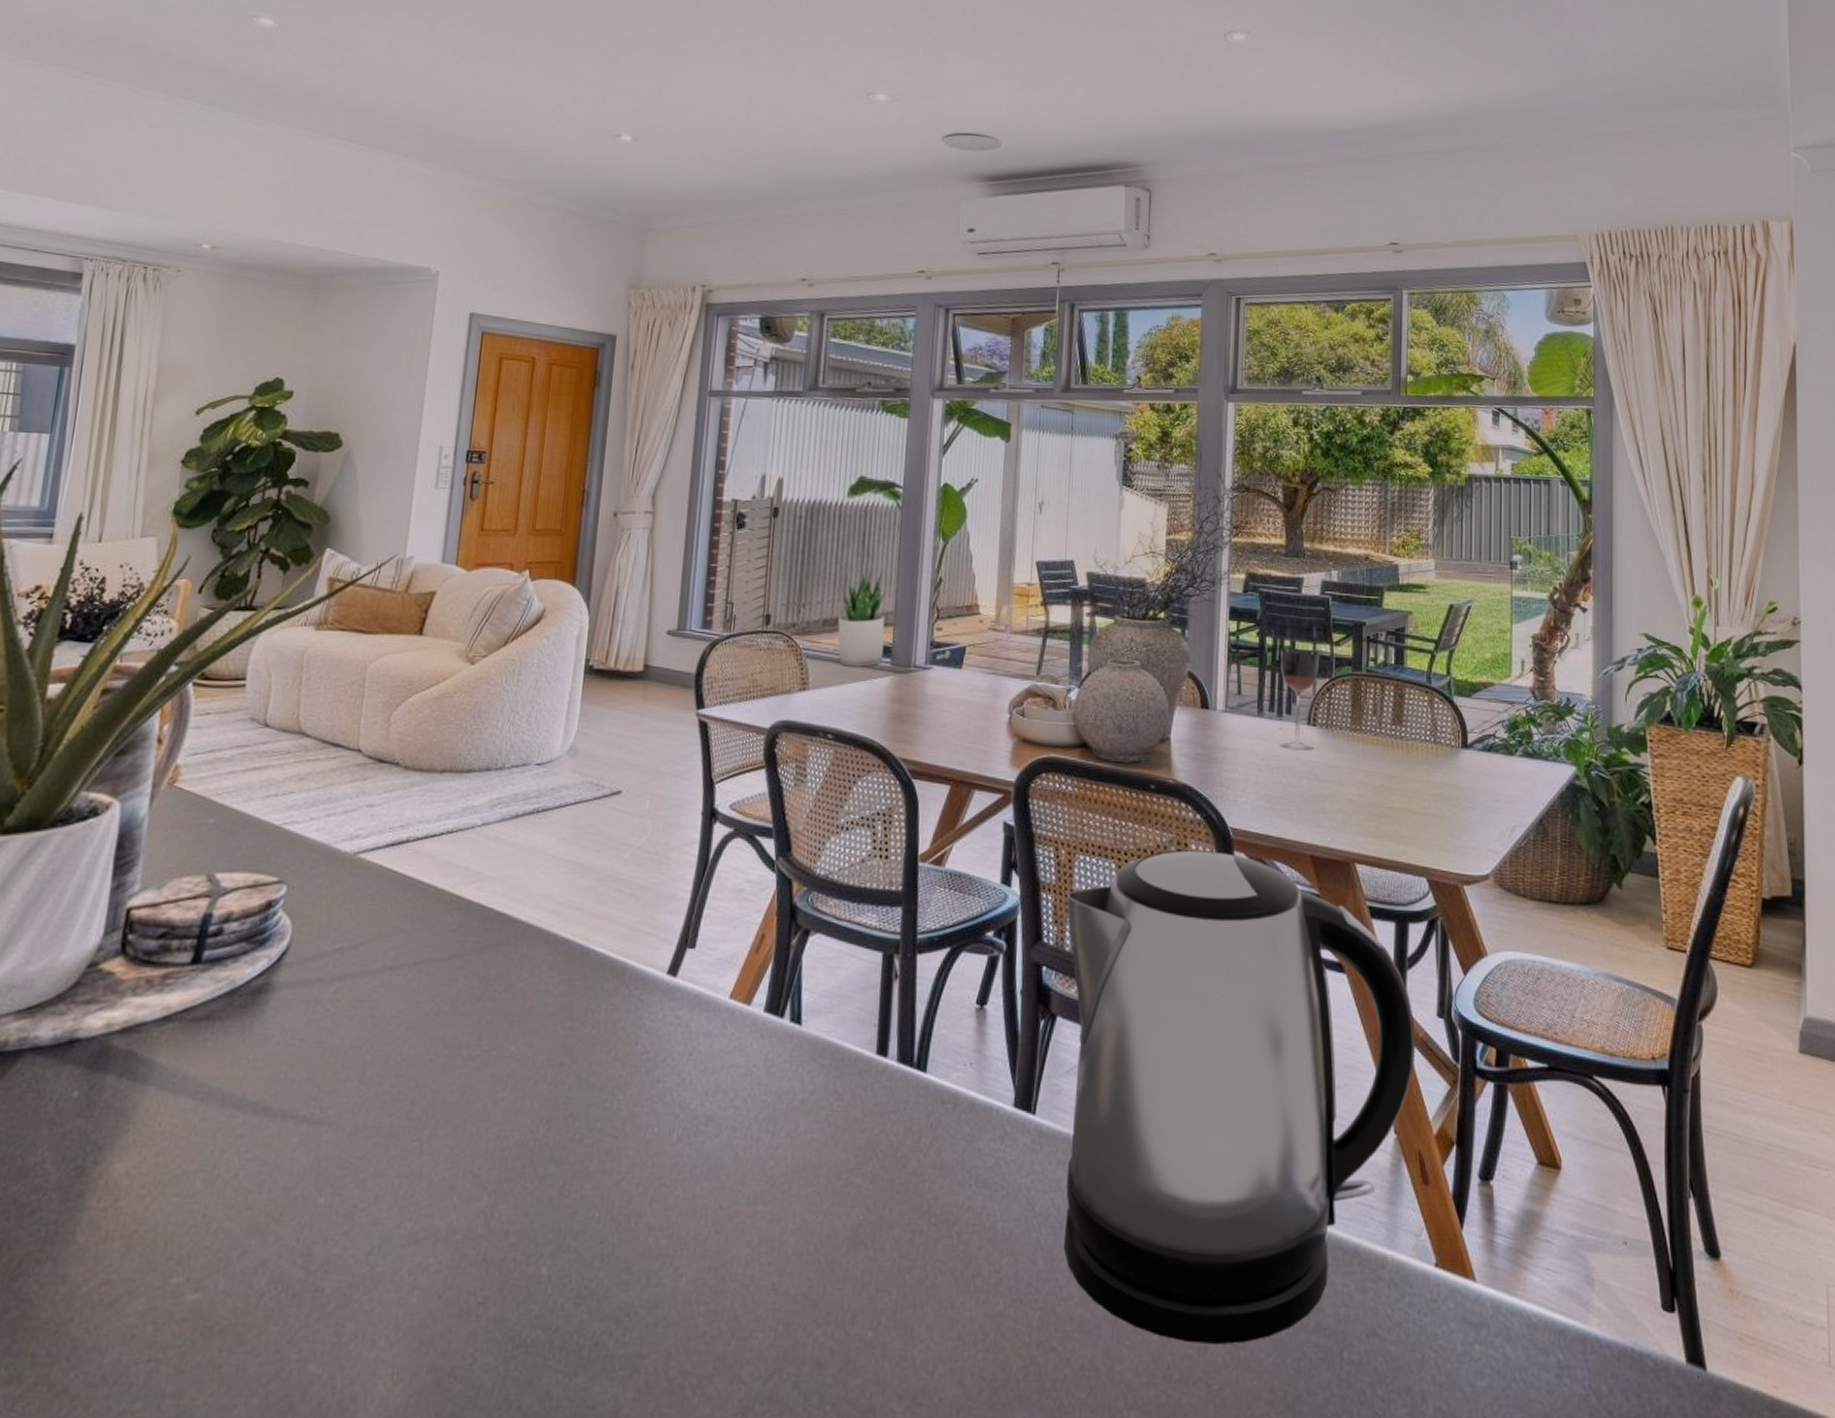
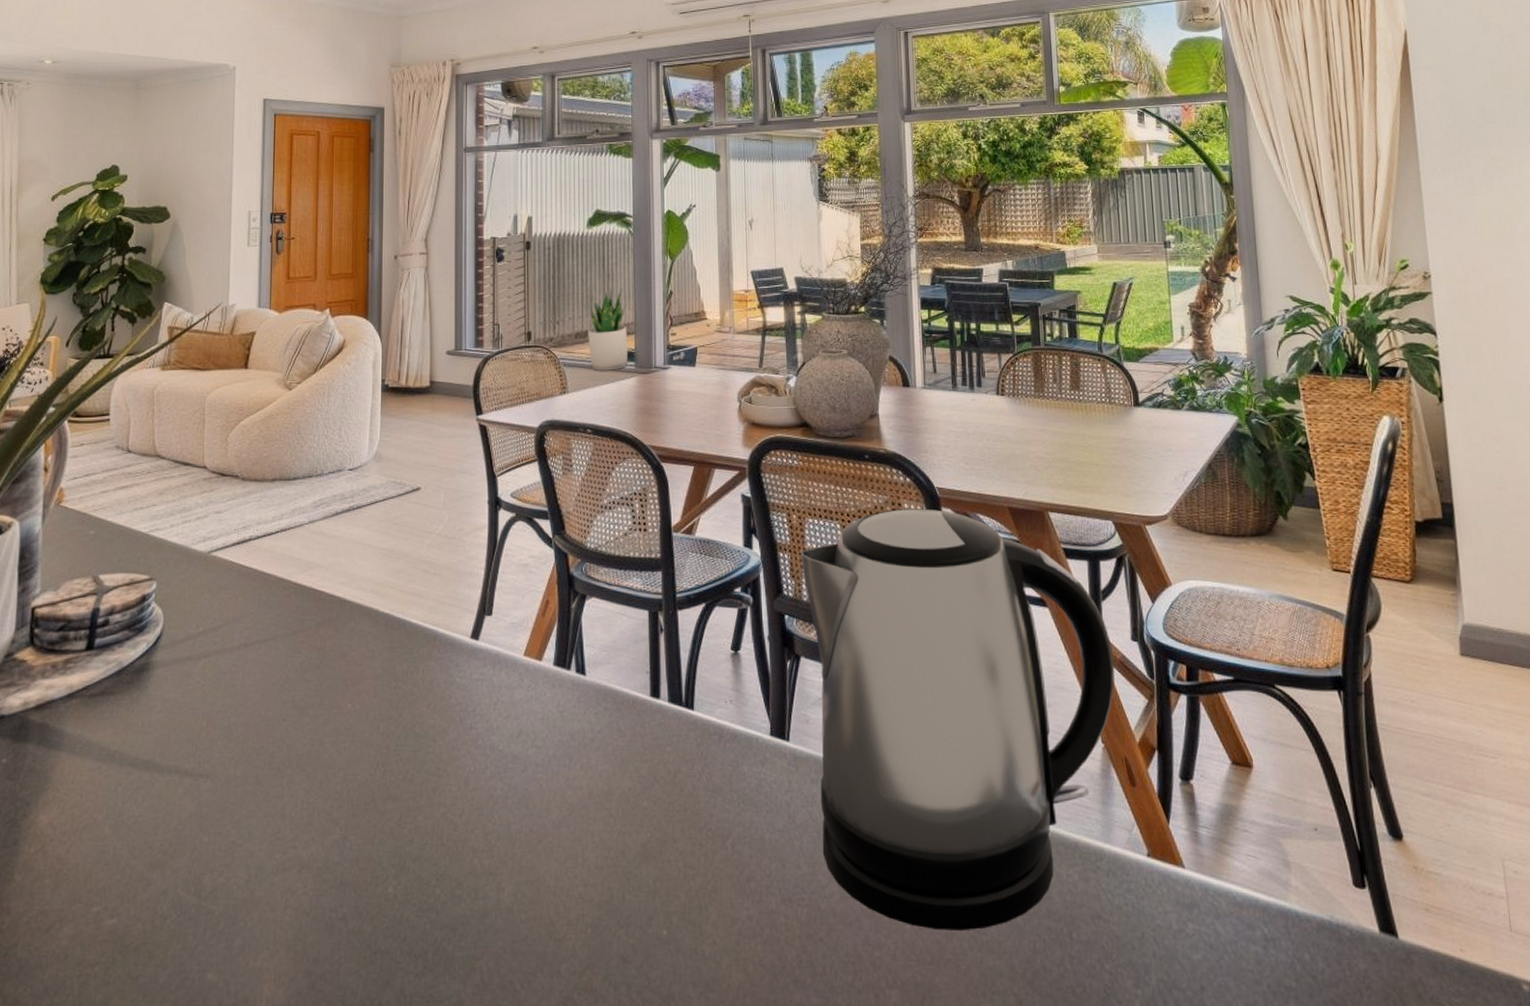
wineglass: present [1278,648,1320,751] -> none [967,329,1005,418]

